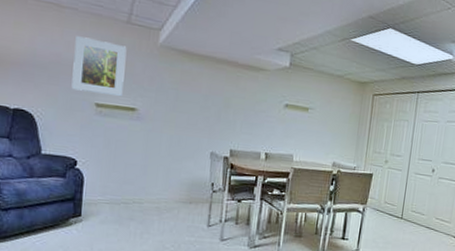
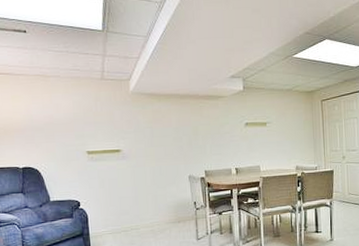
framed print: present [71,36,127,97] -> none [62,98,107,143]

